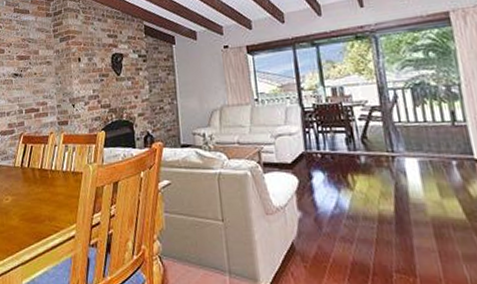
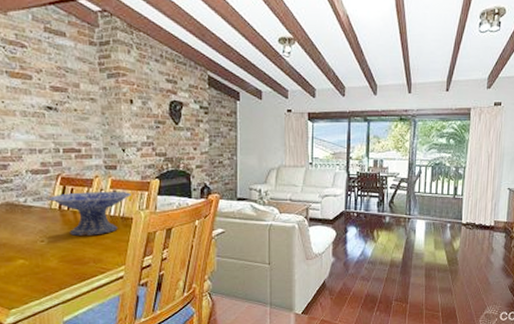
decorative bowl: none [13,146,81,193] -> present [48,191,131,236]

